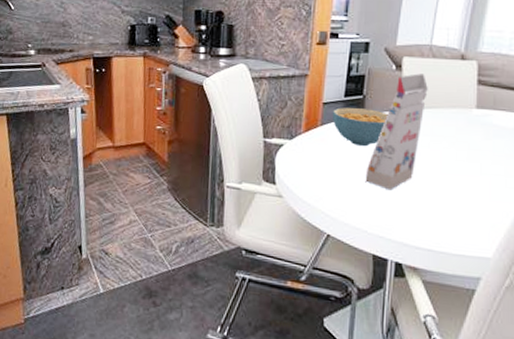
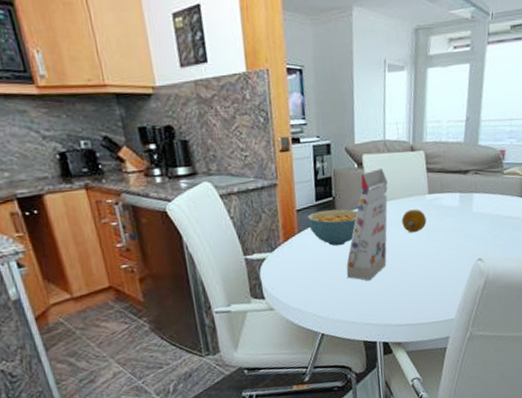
fruit: none [439,122,469,149] -> present [401,209,427,233]

